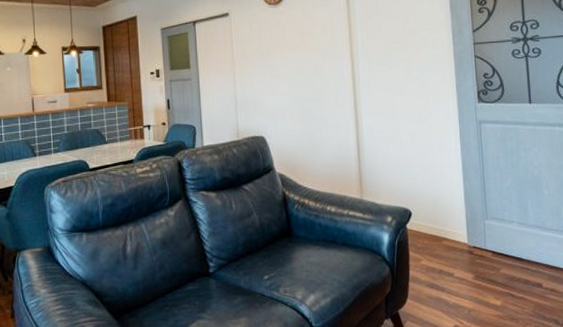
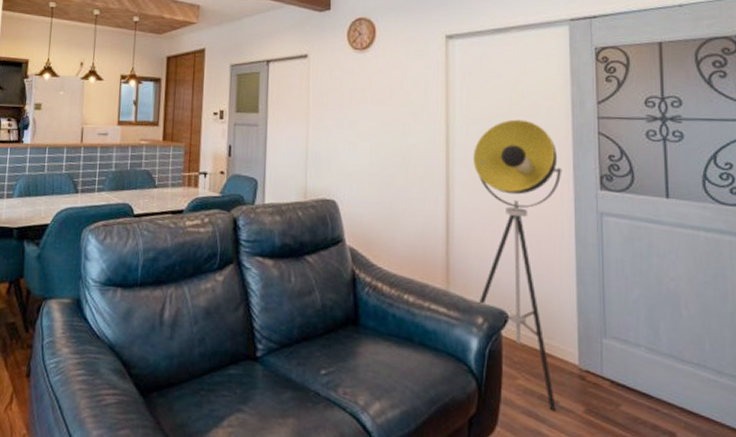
floor lamp: none [375,51,452,282] -> present [473,119,563,412]

